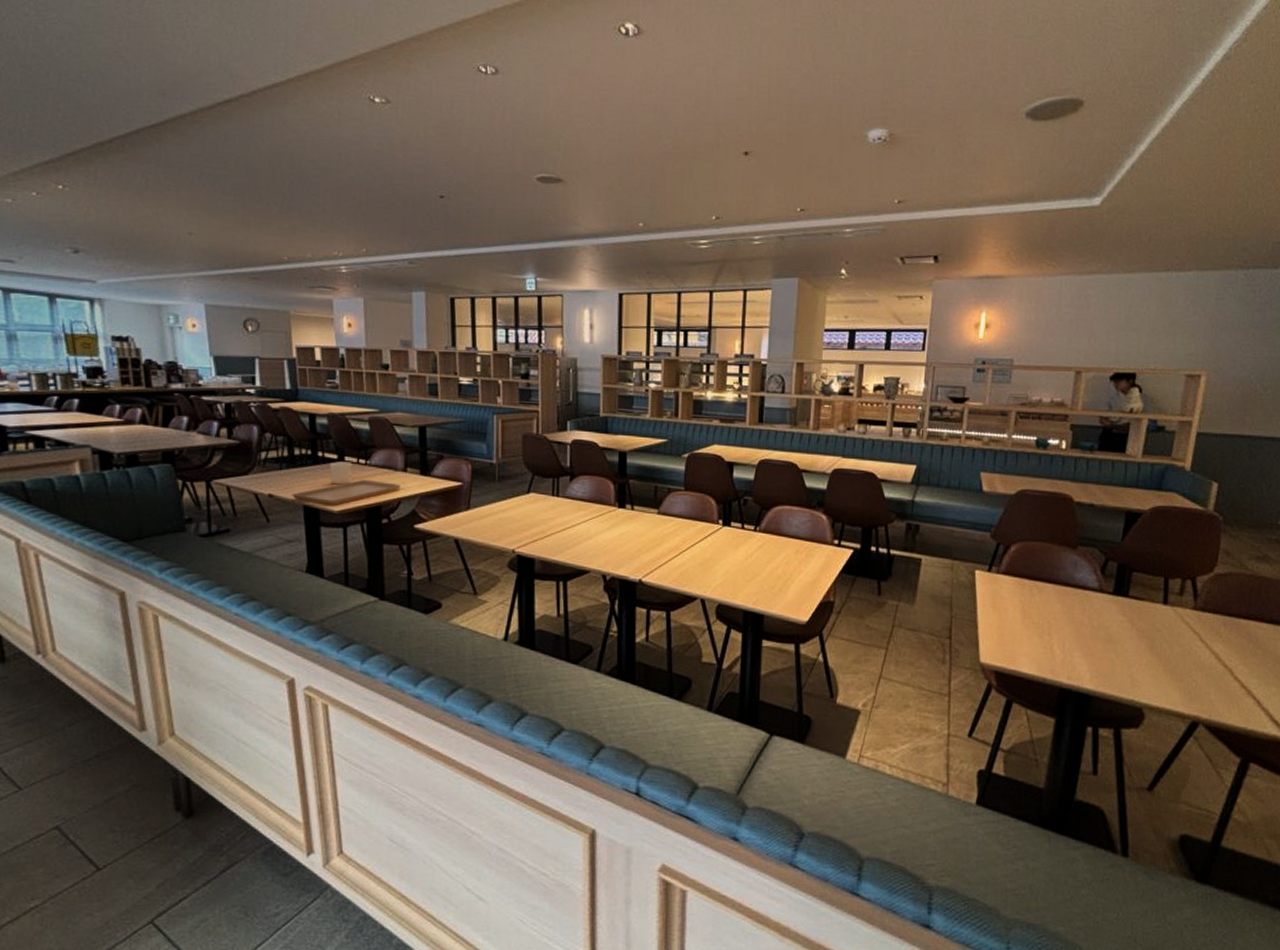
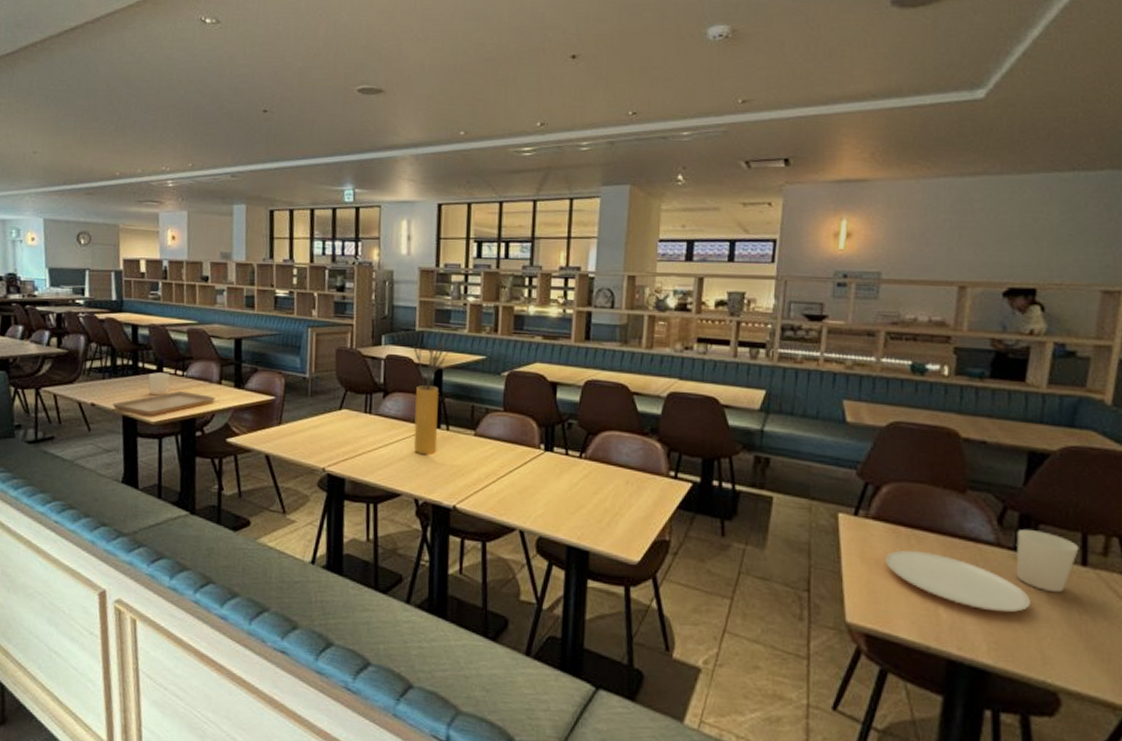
vase: none [598,412,637,534] -> present [413,326,454,456]
plate: none [1012,598,1124,646] -> present [885,550,1031,613]
dixie cup: none [1113,577,1162,628] -> present [1016,529,1079,593]

